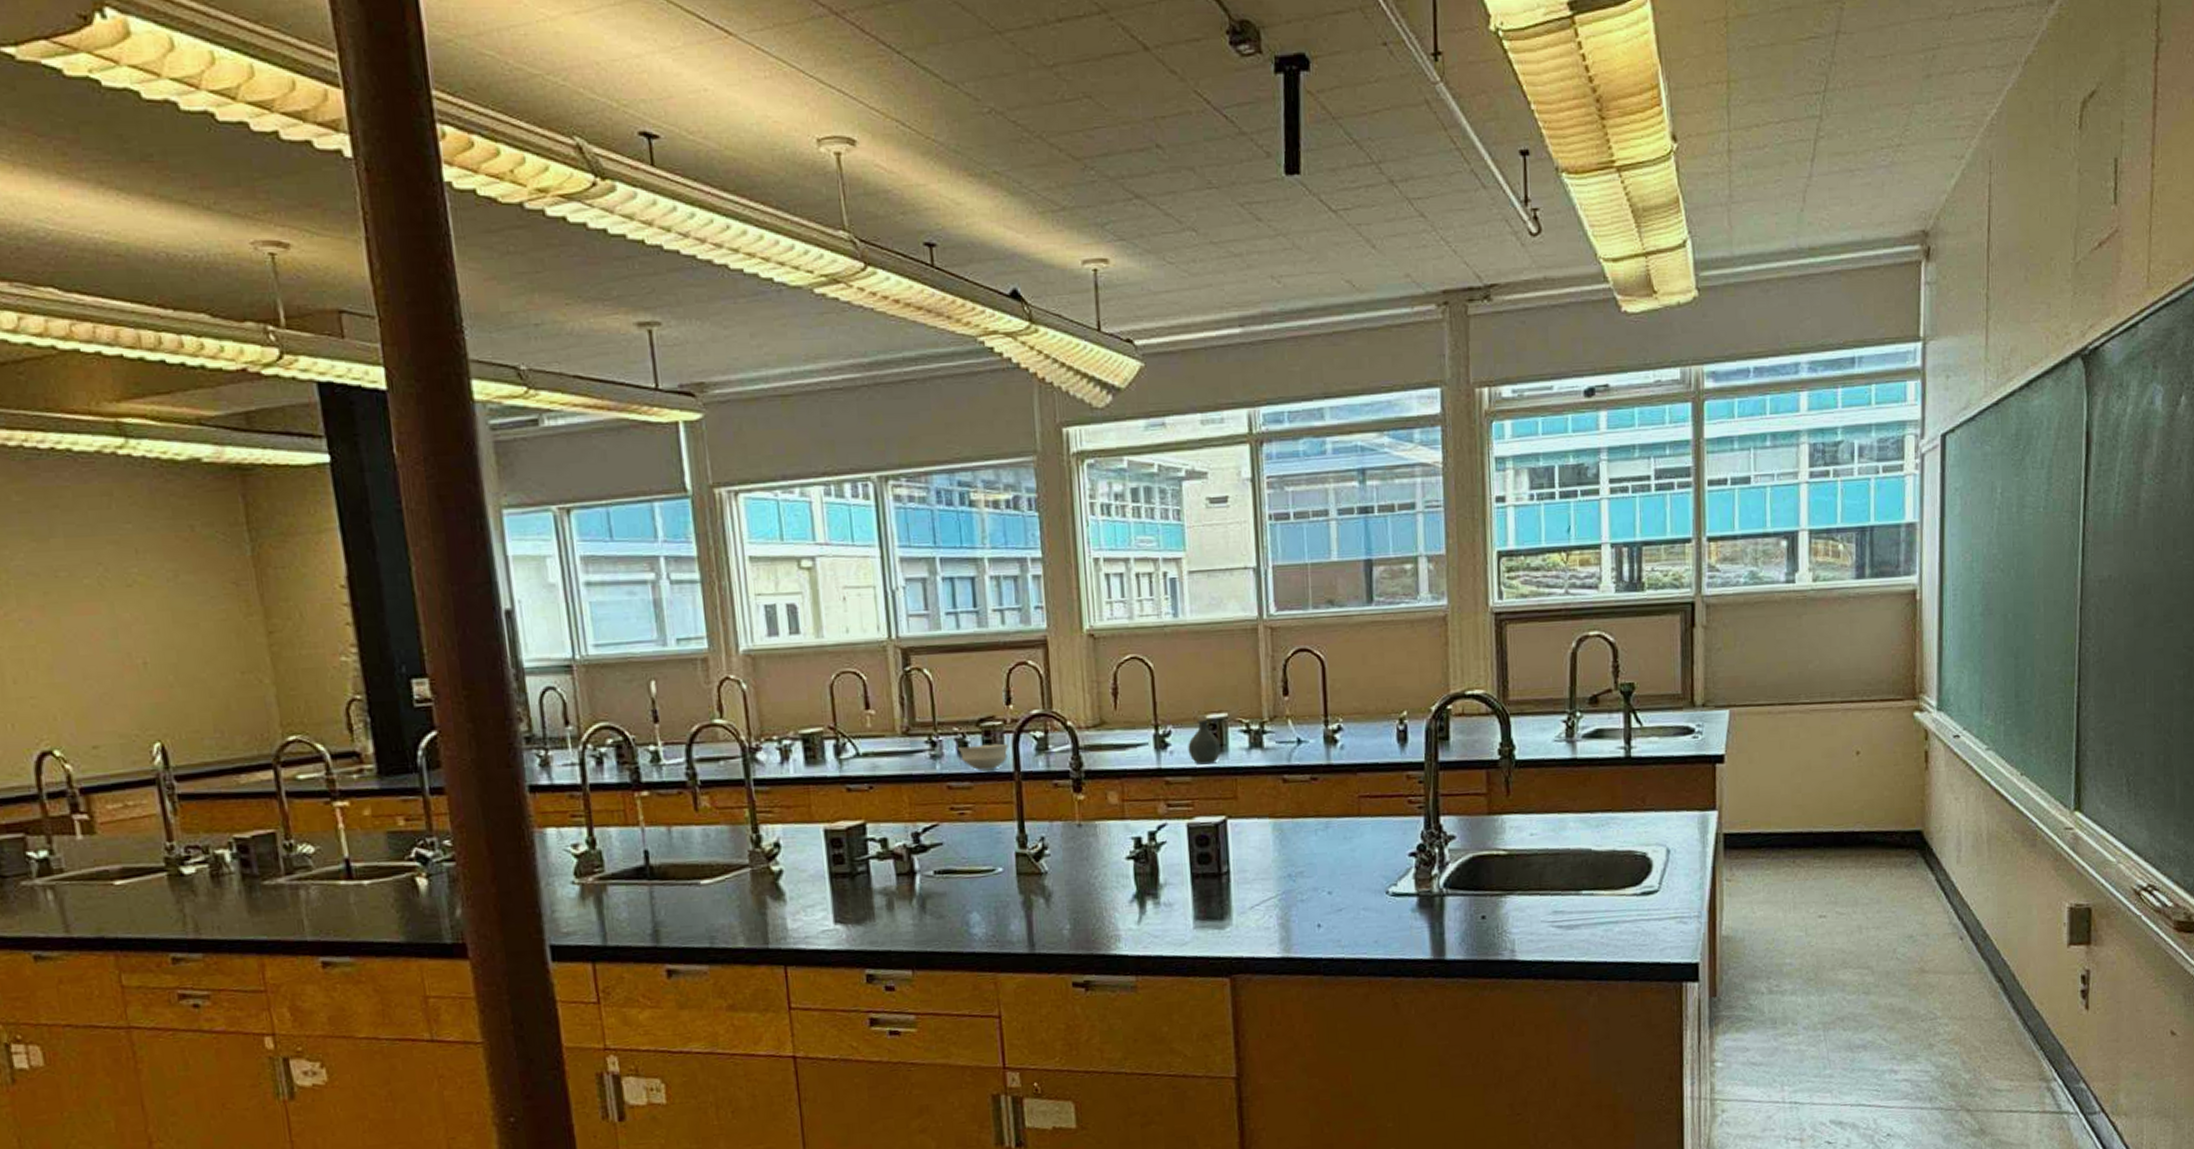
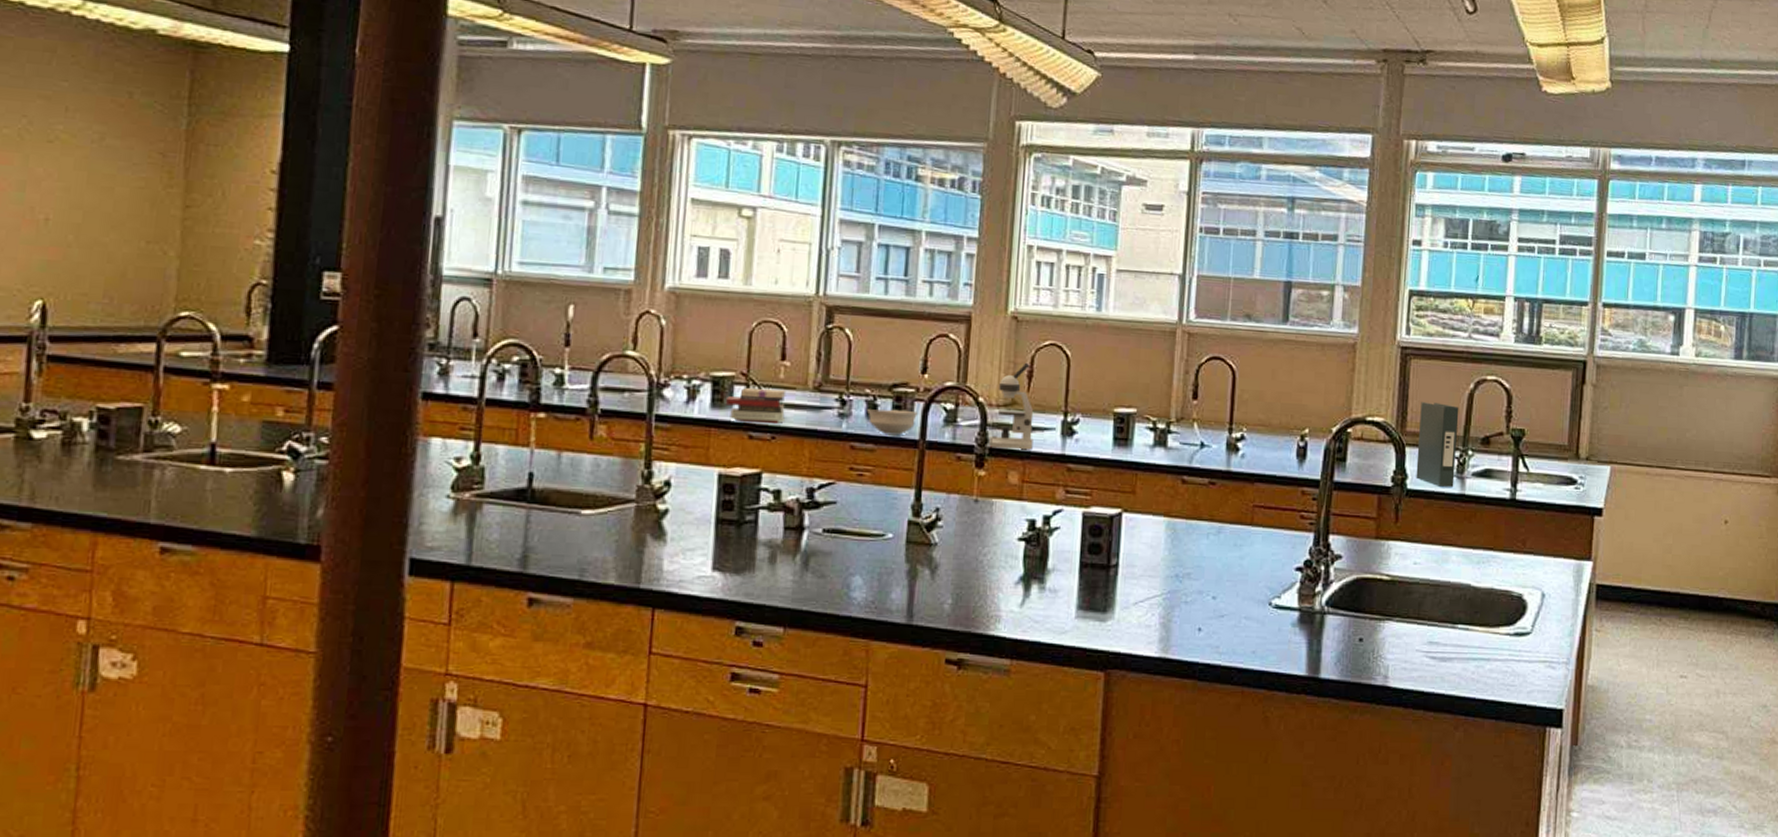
books: none [819,738,880,777] -> present [726,388,787,425]
microscope: none [1083,679,1128,771] -> present [989,362,1034,450]
flask: present [1188,715,1222,765] -> none [1093,407,1127,457]
binder: none [1521,667,1565,755] -> present [1416,402,1459,488]

